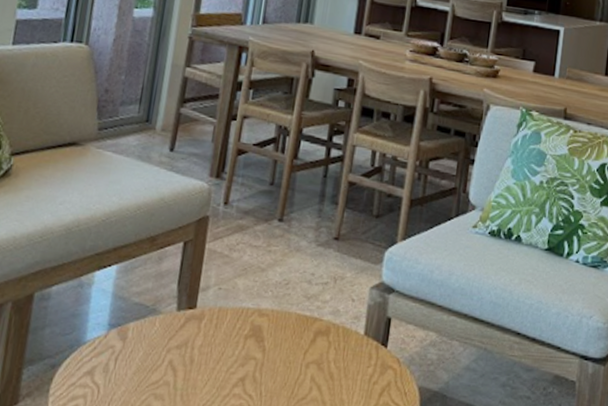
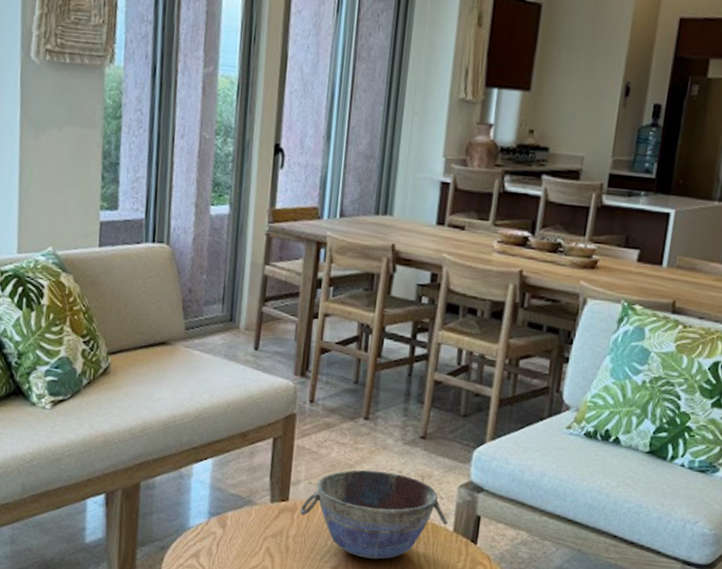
bowl: none [208,273,359,368] -> present [300,469,448,560]

